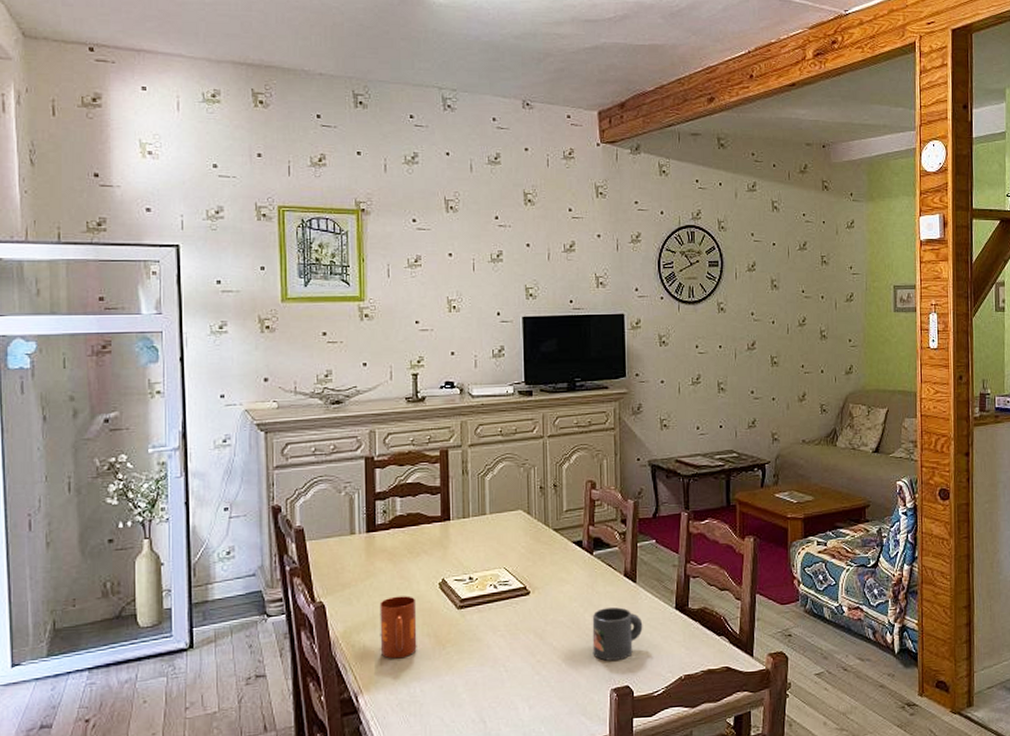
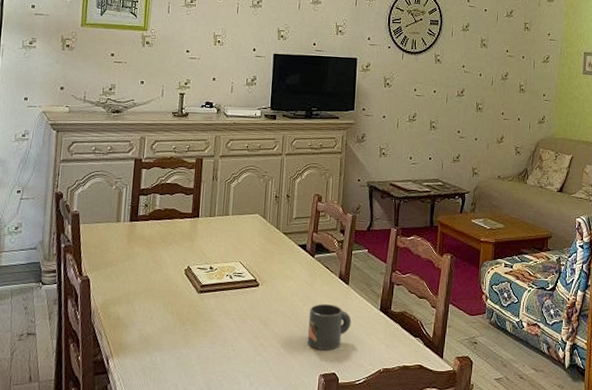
mug: present [380,596,417,659] -> none [131,277,165,331]

